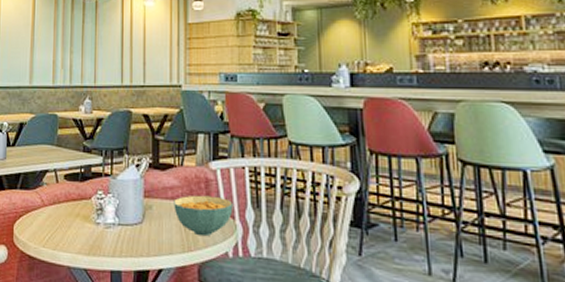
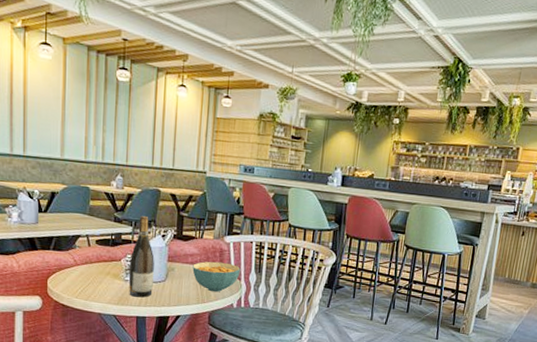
wine bottle: none [100,142,129,245] -> present [128,215,155,298]

